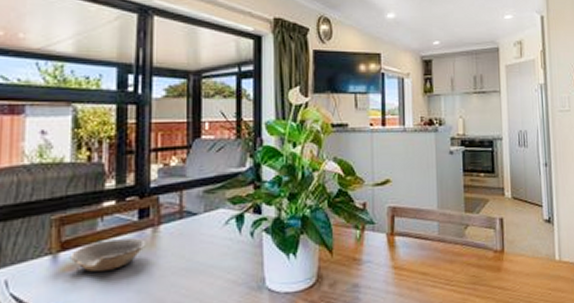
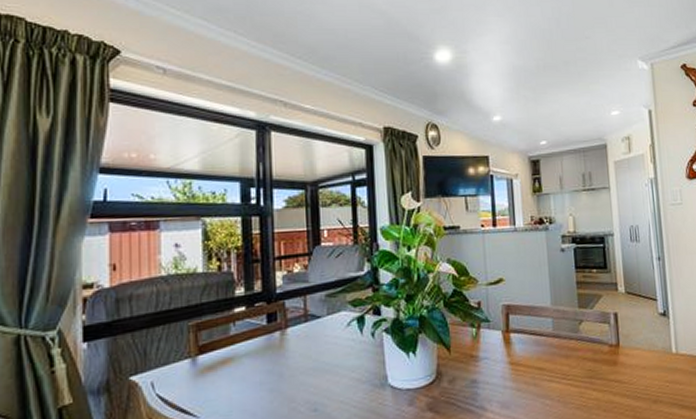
bowl: present [69,238,146,273] -> none [207,340,275,374]

